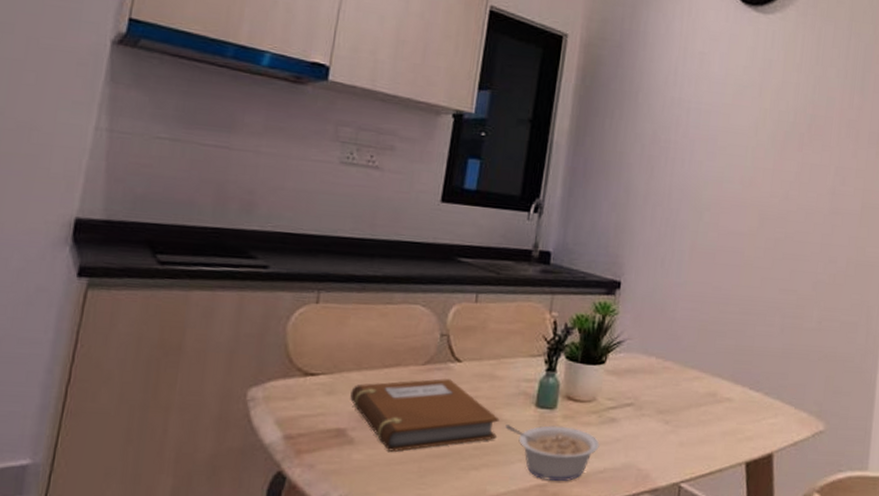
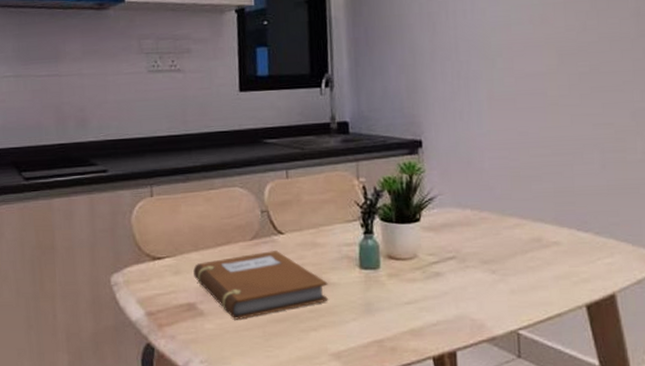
legume: present [505,425,600,482] -> none [335,284,429,337]

